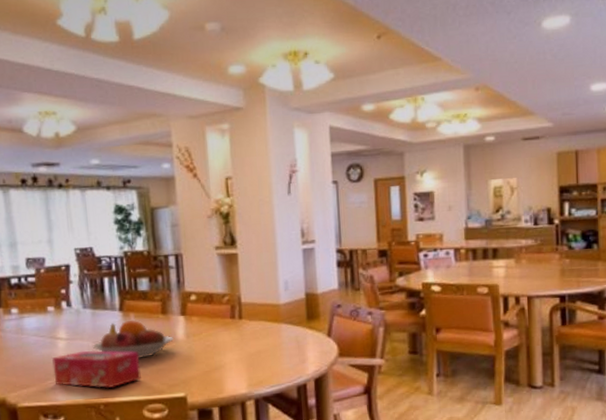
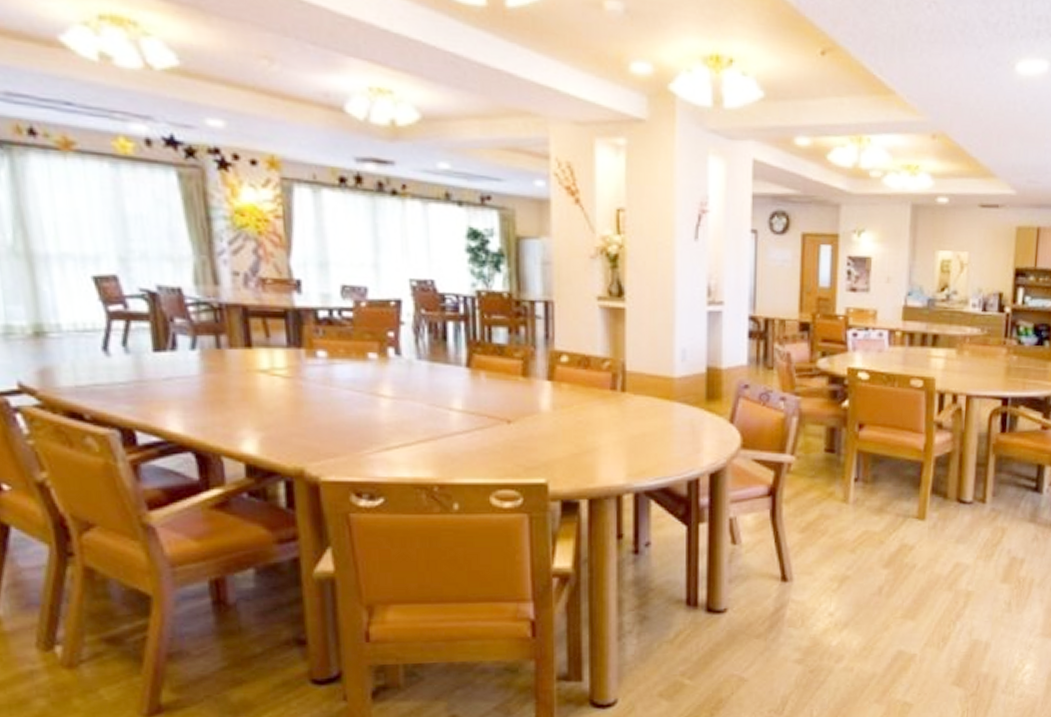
tissue box: present [52,350,141,388] -> none [371,414,490,465]
fruit bowl: present [92,320,175,359] -> none [426,381,537,432]

